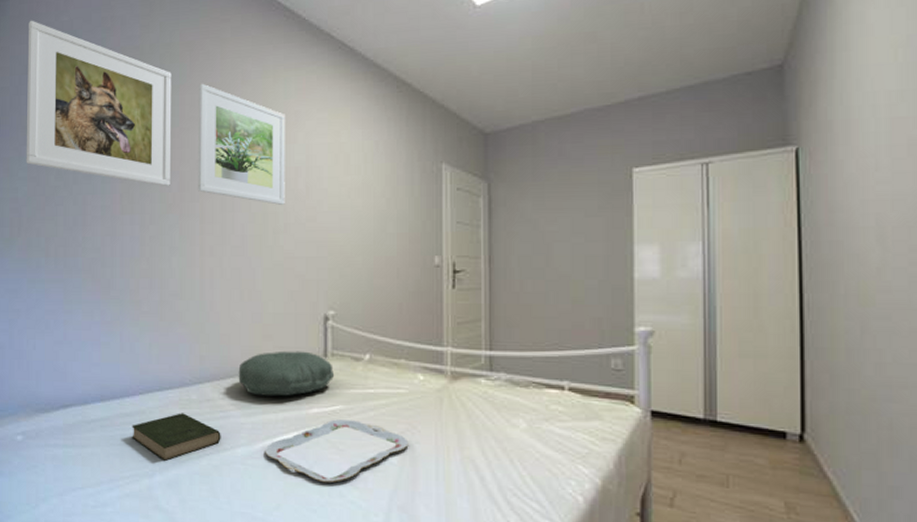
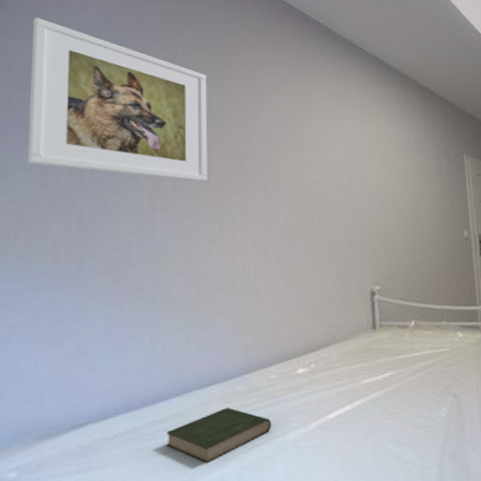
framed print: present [198,83,285,205] -> none [236,85,328,194]
pillow: present [238,351,335,397] -> none [287,326,384,376]
serving tray: present [265,419,409,483] -> none [319,383,455,449]

